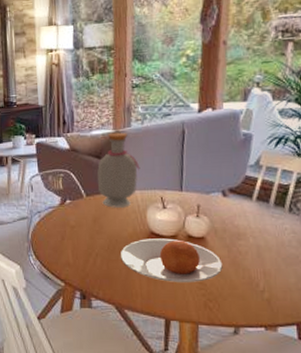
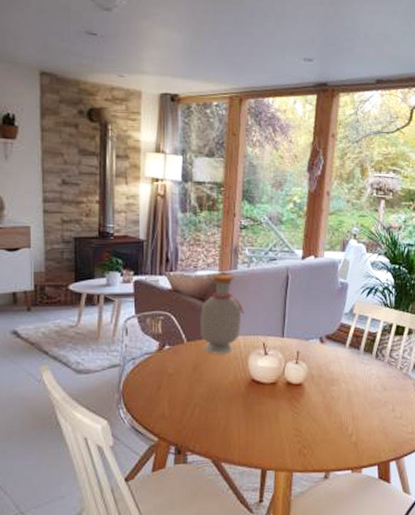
plate: present [120,238,223,282] -> none [219,385,317,431]

